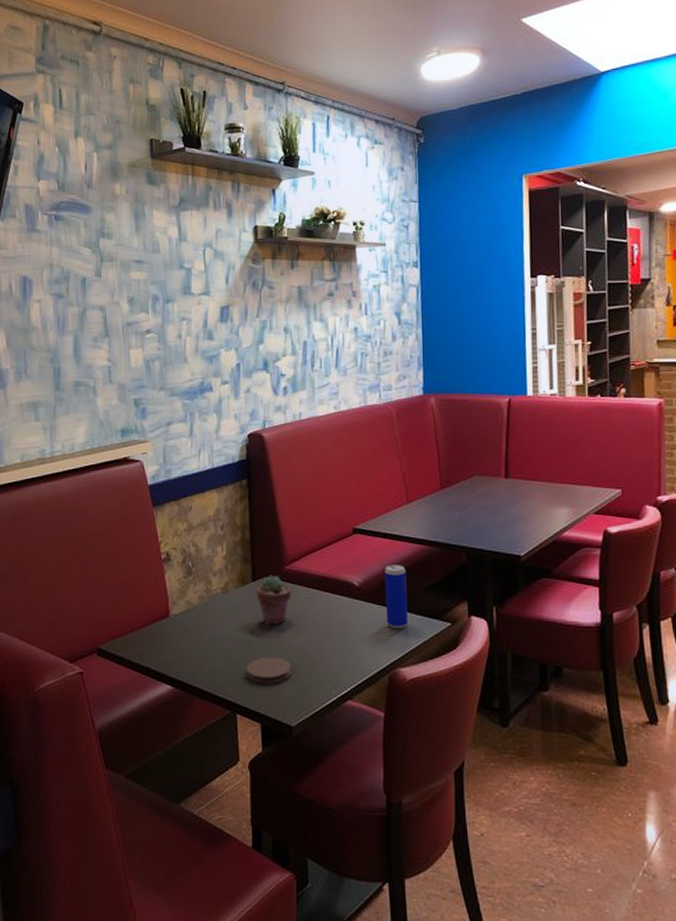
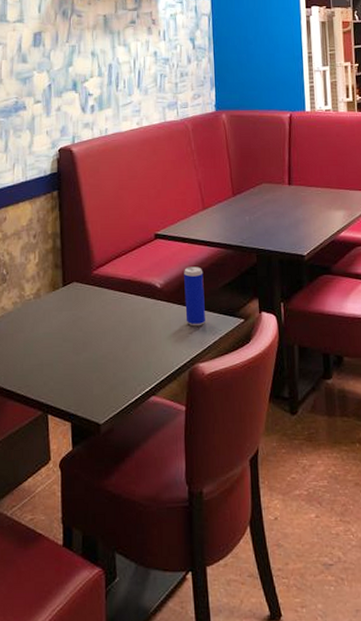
coaster: present [246,657,291,684] -> none [57,357,99,384]
potted succulent: present [256,574,291,624] -> none [66,279,99,327]

